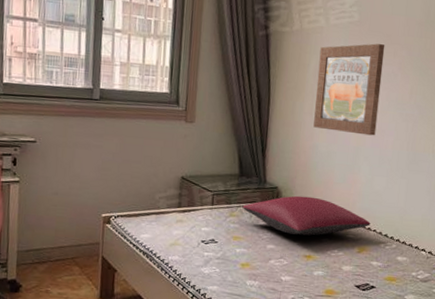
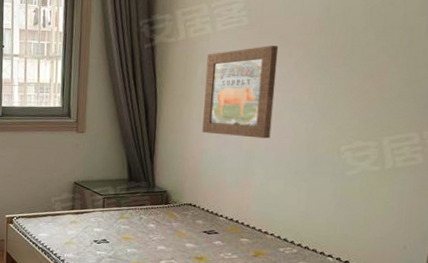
pillow: present [242,195,371,236] -> none [132,199,267,238]

